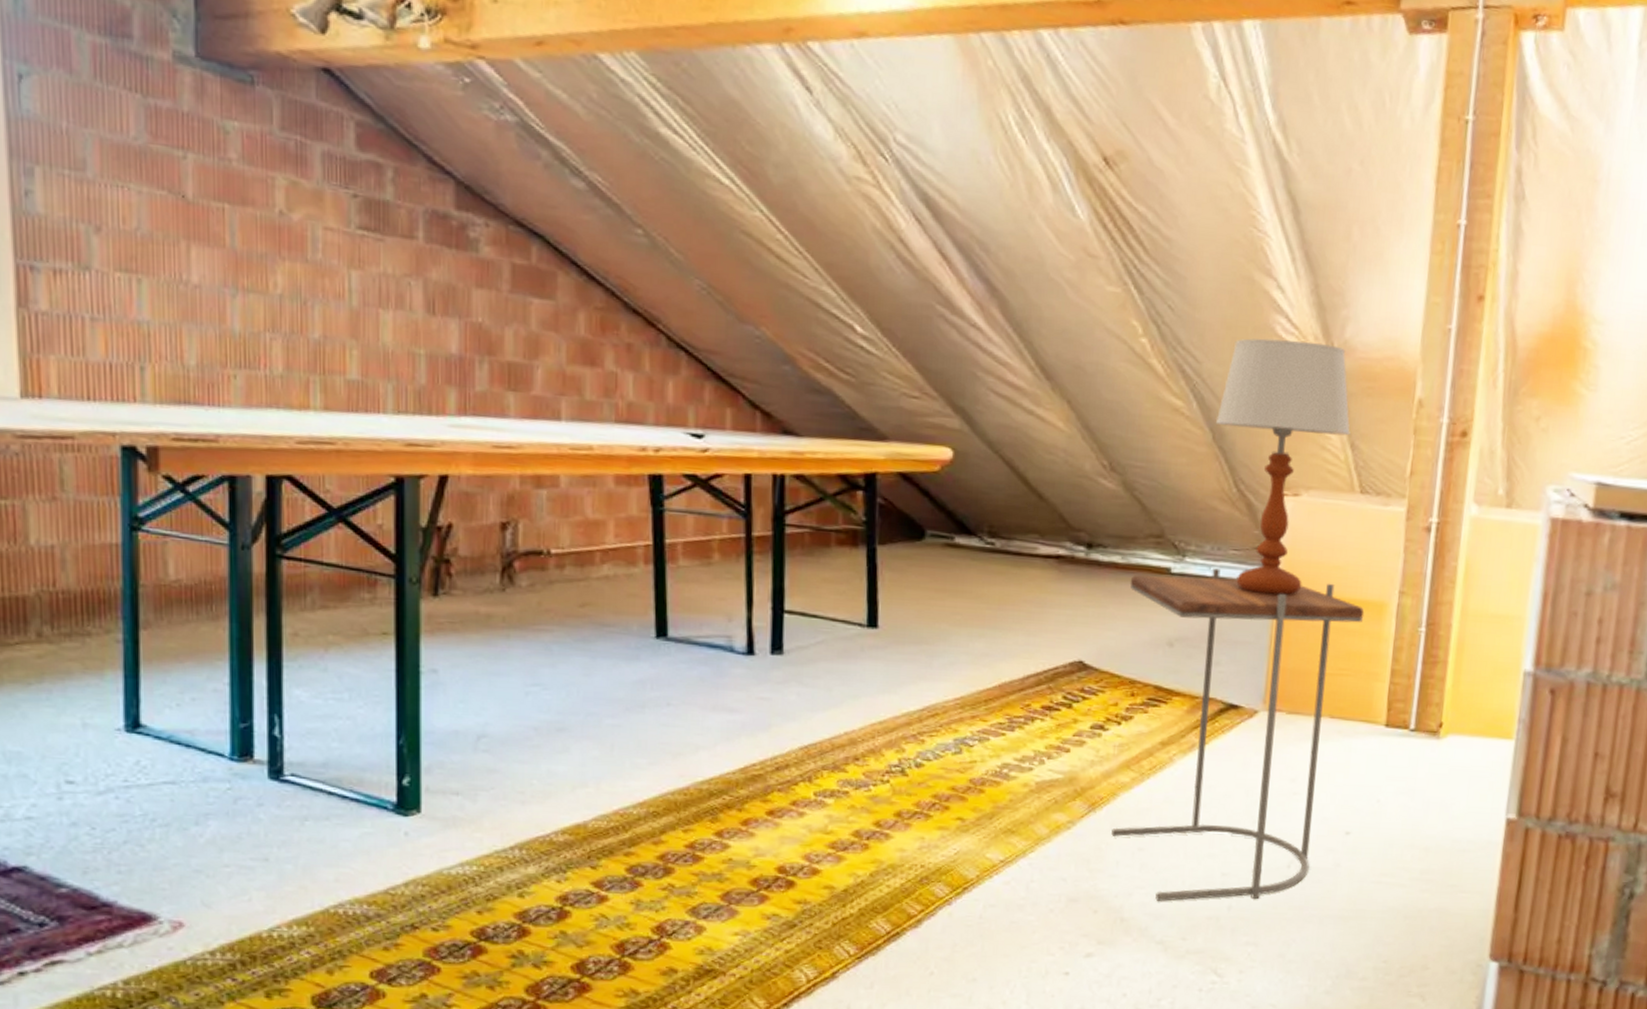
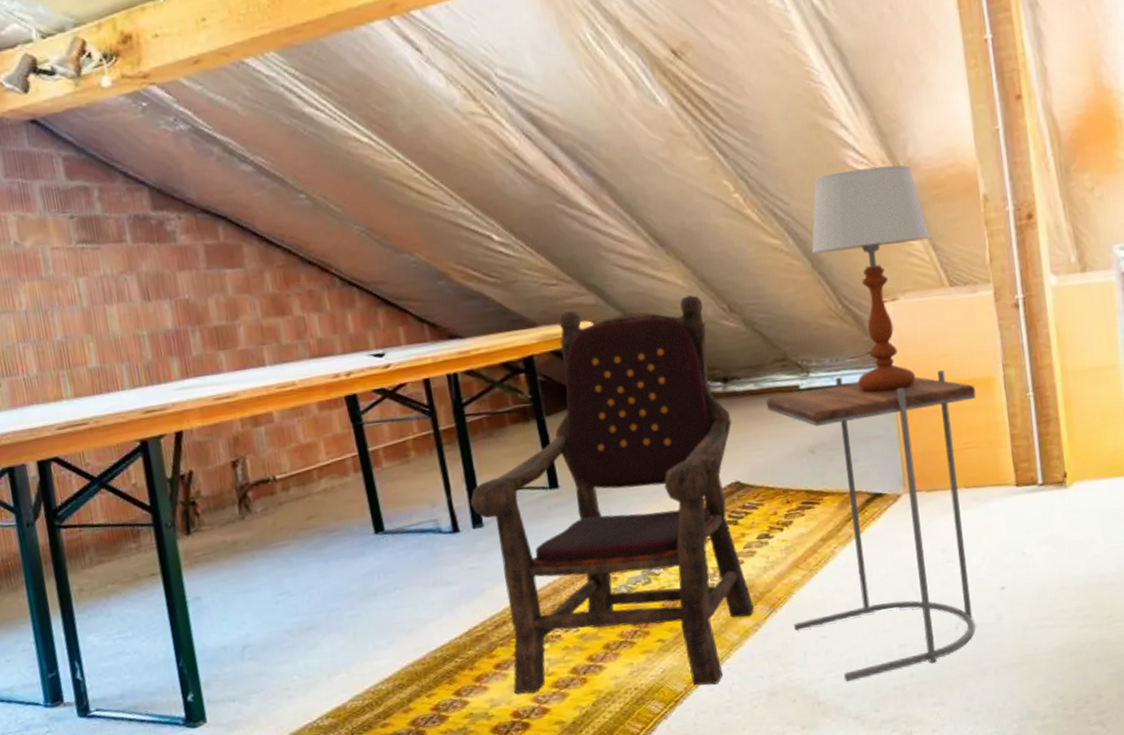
armchair: none [772,430,1088,878] -> present [470,295,755,694]

